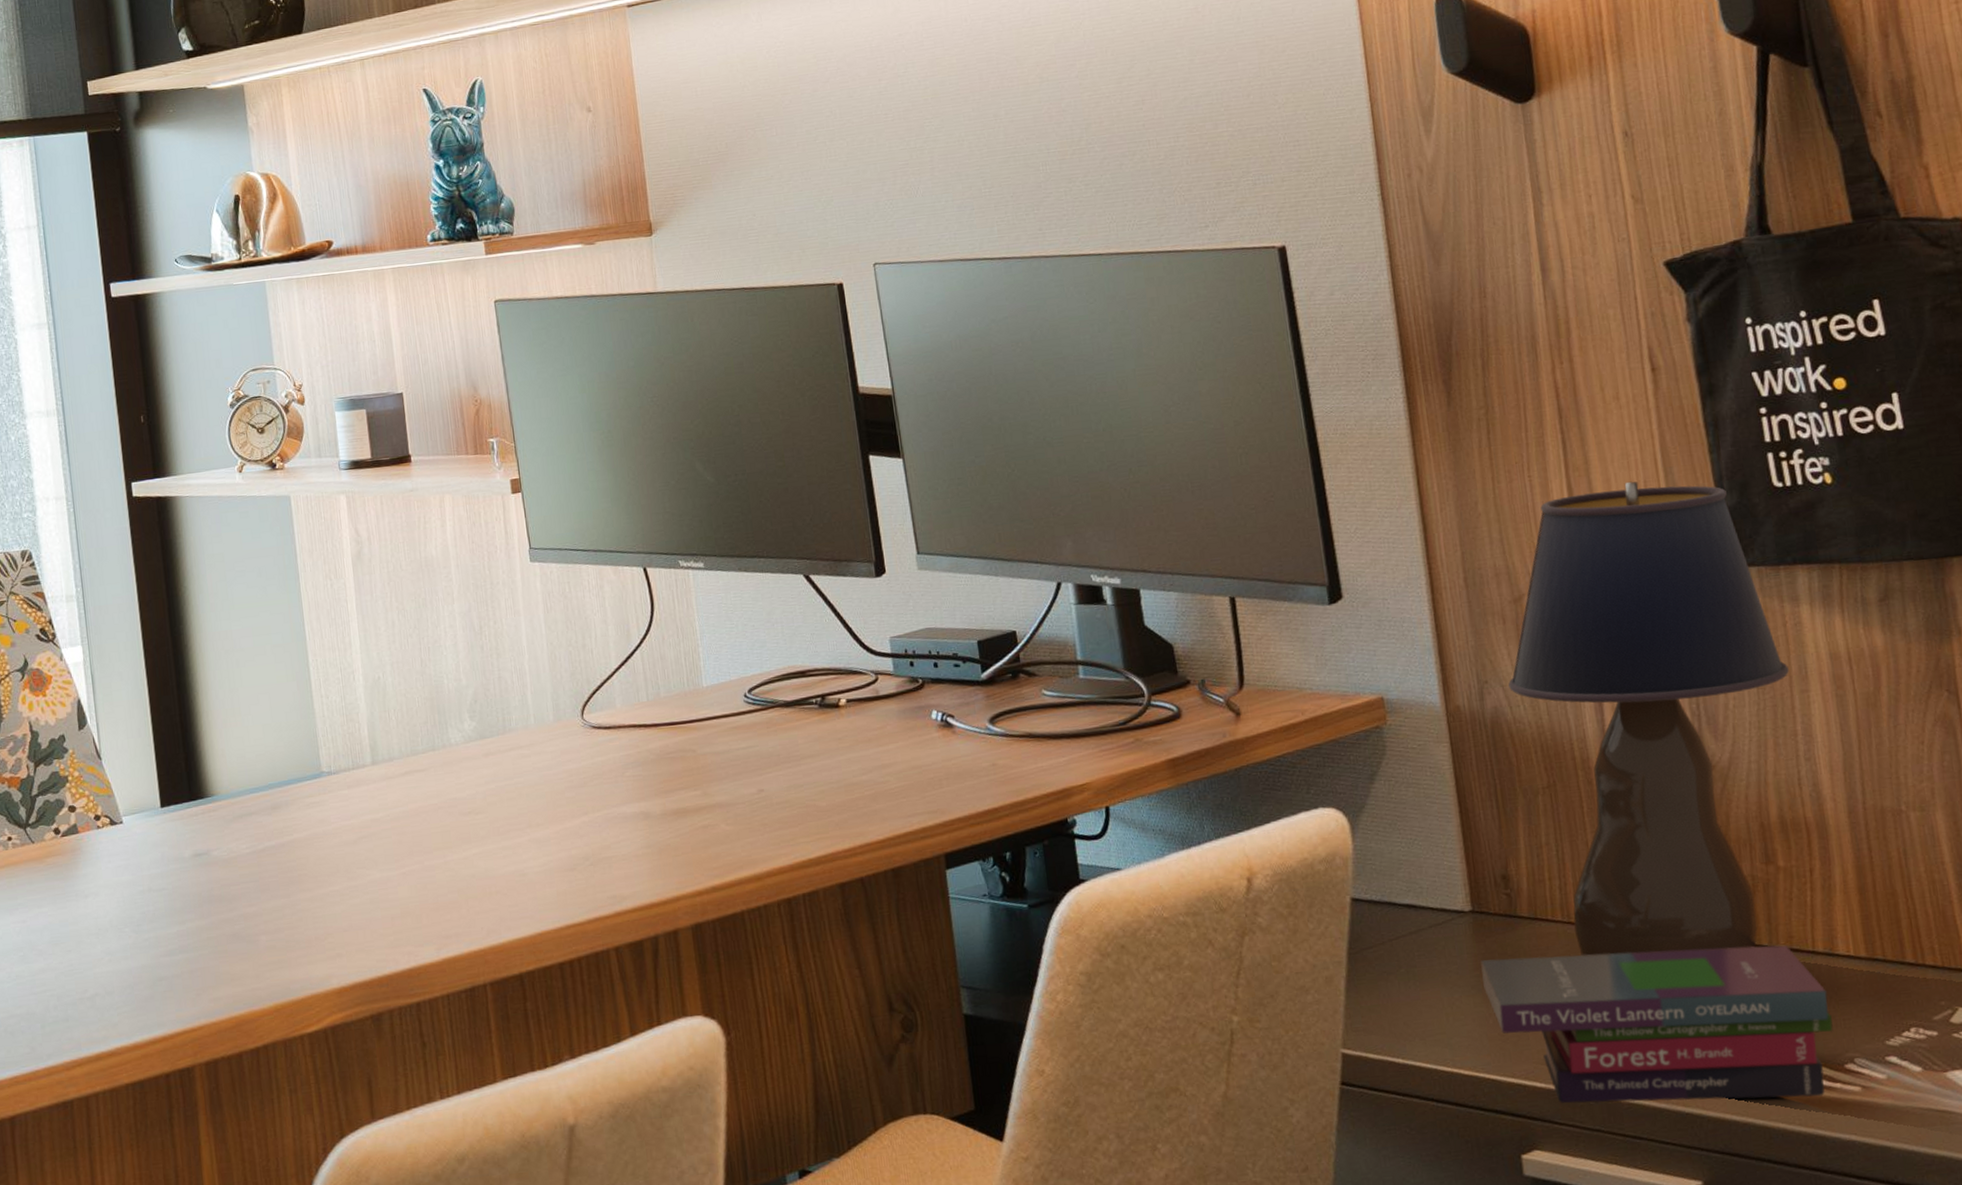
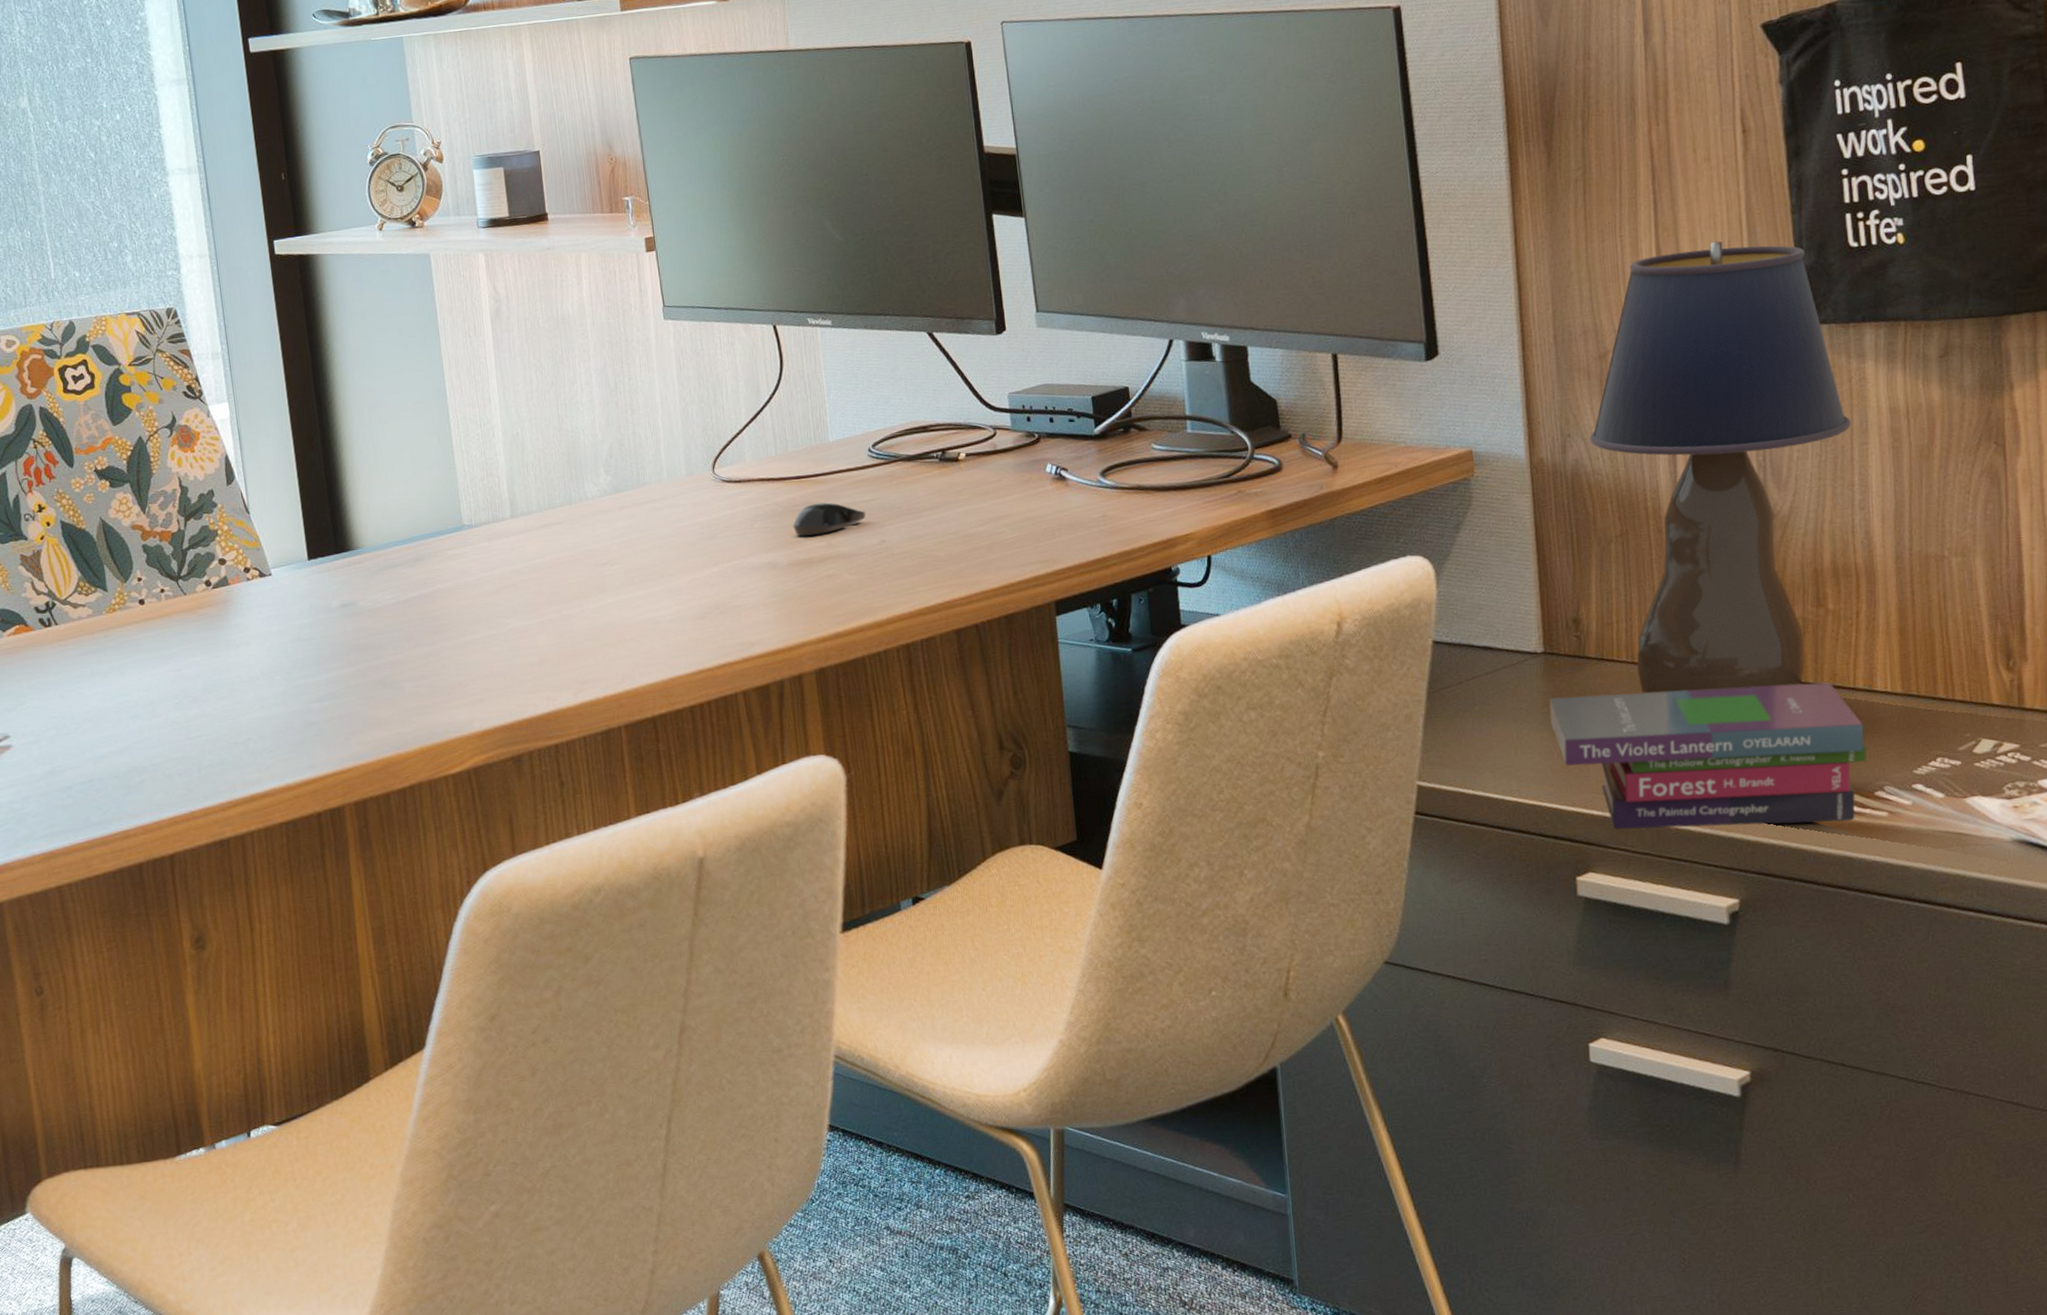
computer mouse: none [666,749,743,785] -> present [793,502,866,536]

